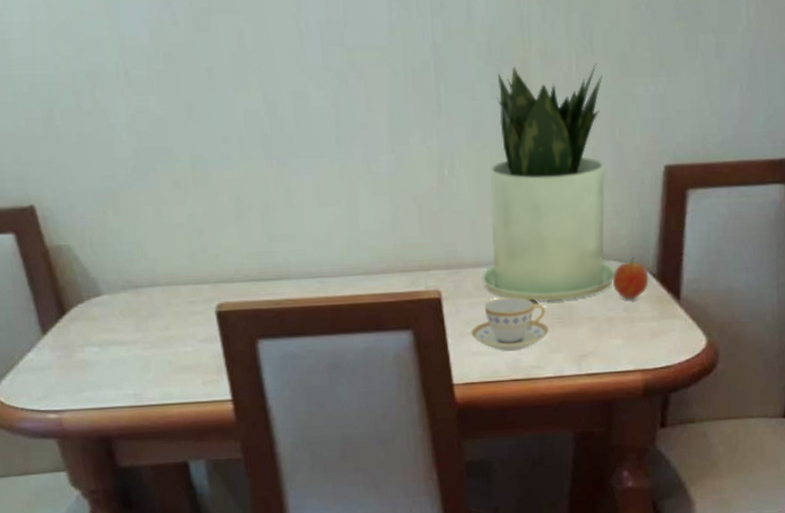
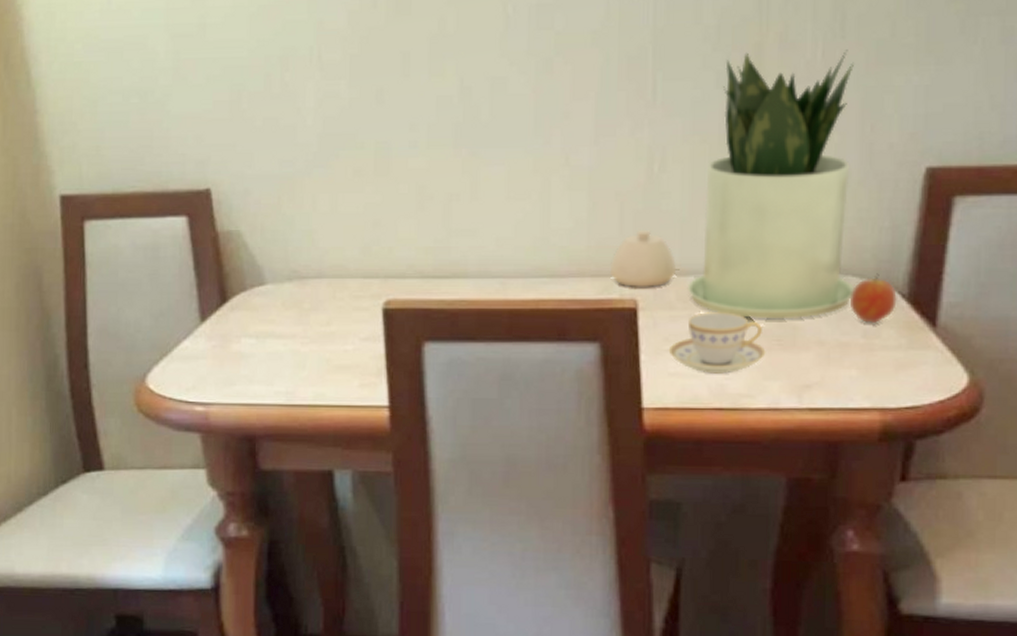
sugar bowl: none [415,229,471,281] -> present [611,230,676,288]

